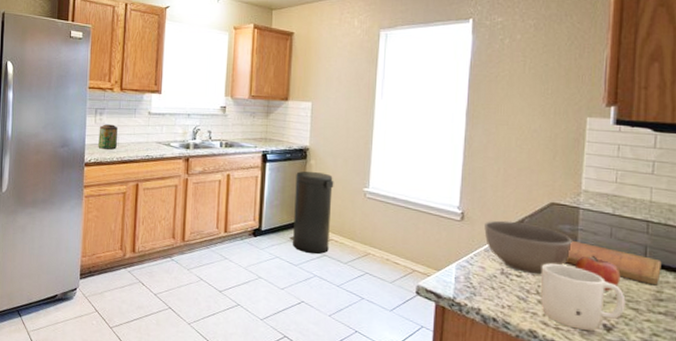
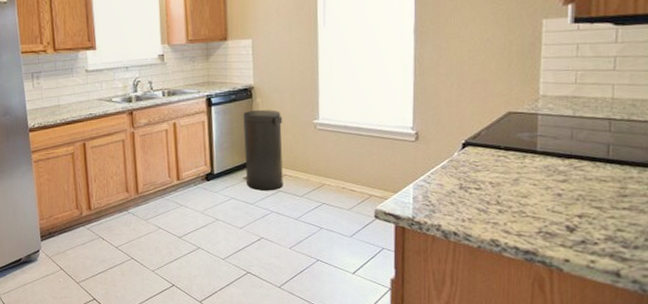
canister: present [98,124,119,150] -> none [38,87,58,113]
bowl: present [484,220,572,274] -> none [440,135,531,185]
mug: present [540,263,626,331] -> none [500,172,589,233]
cutting board: present [565,240,662,286] -> none [525,147,625,182]
fruit: present [574,255,621,291] -> none [534,159,583,193]

